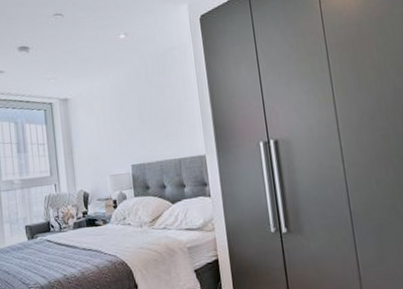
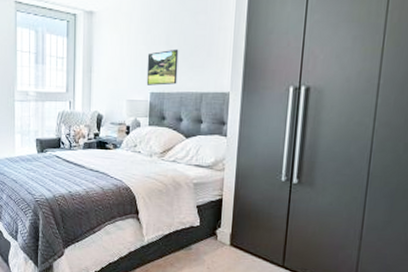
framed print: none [123,121,155,159] -> present [146,49,179,86]

